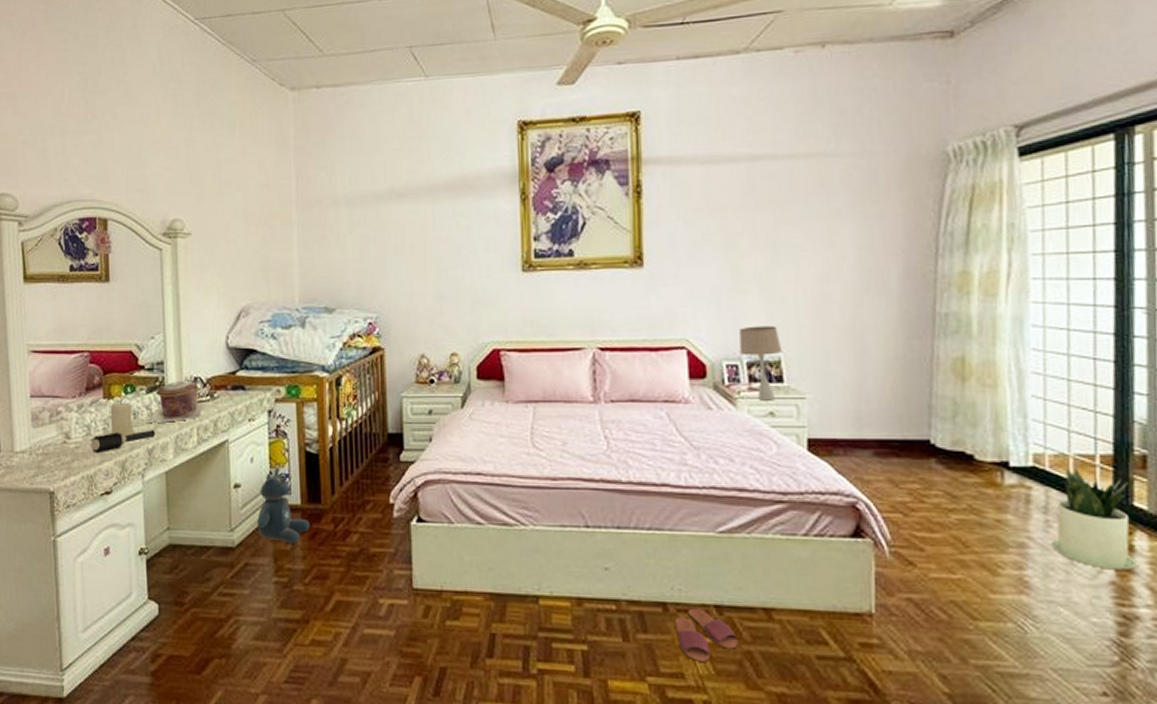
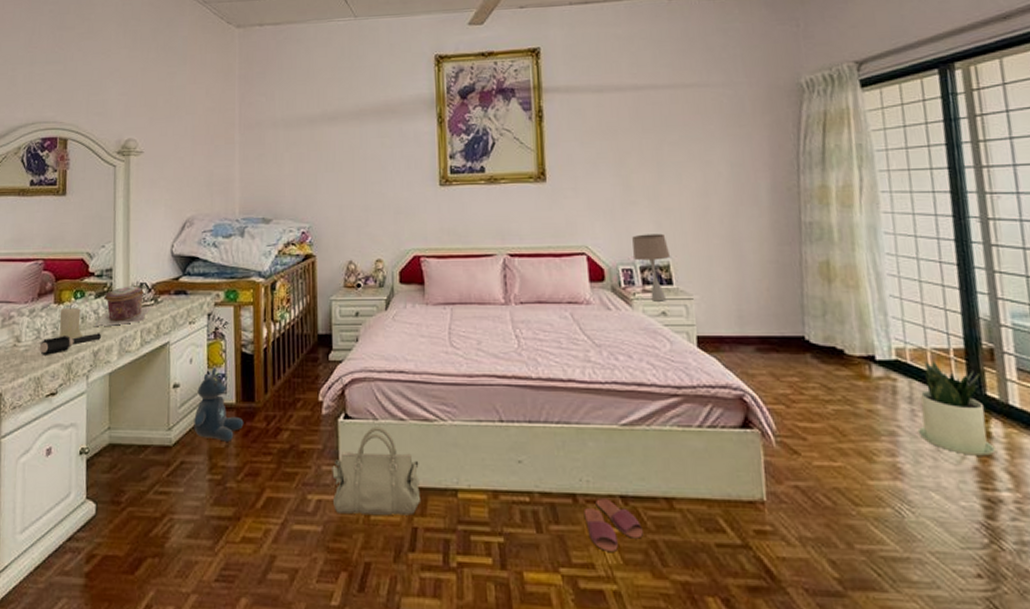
shoulder bag: none [404,530,500,622] -> present [332,426,422,516]

